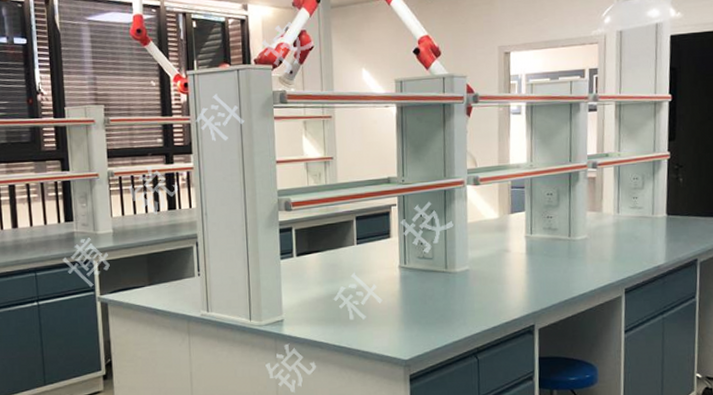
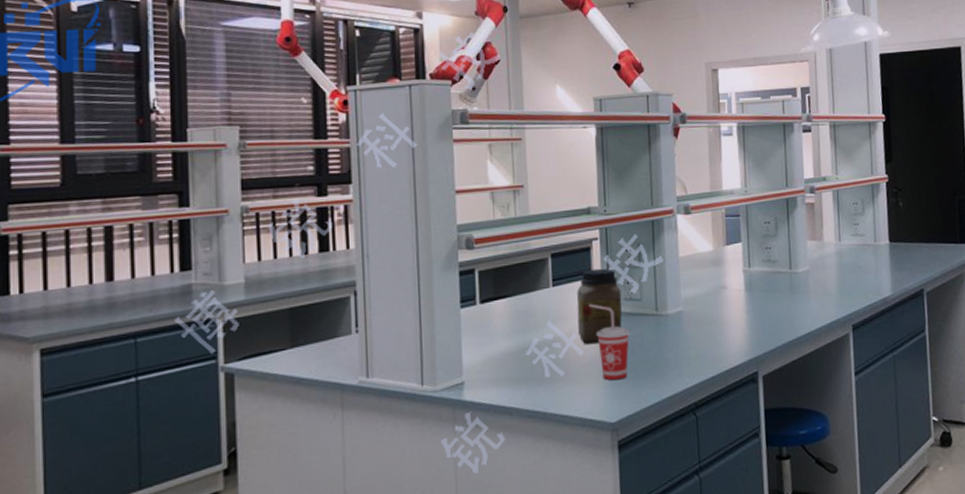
jar: none [377,230,416,294] -> present [577,268,622,344]
beverage cup: none [387,260,422,325] -> present [589,304,630,381]

